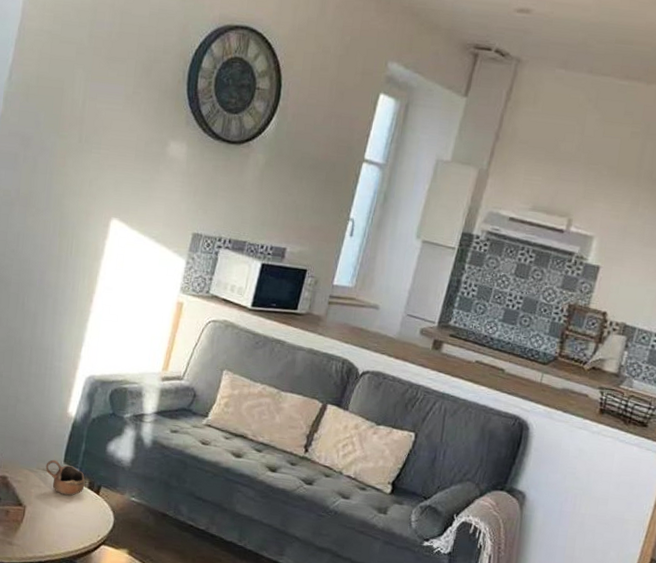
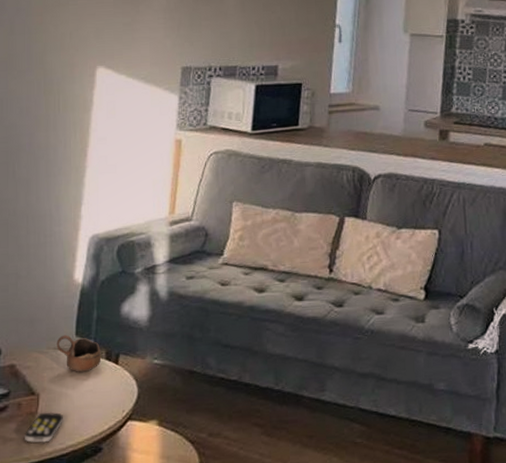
remote control: none [9,522,45,549] -> present [25,412,63,443]

